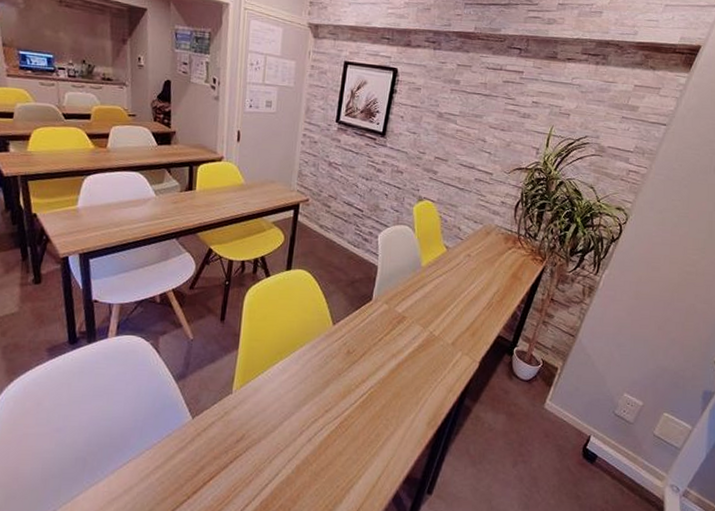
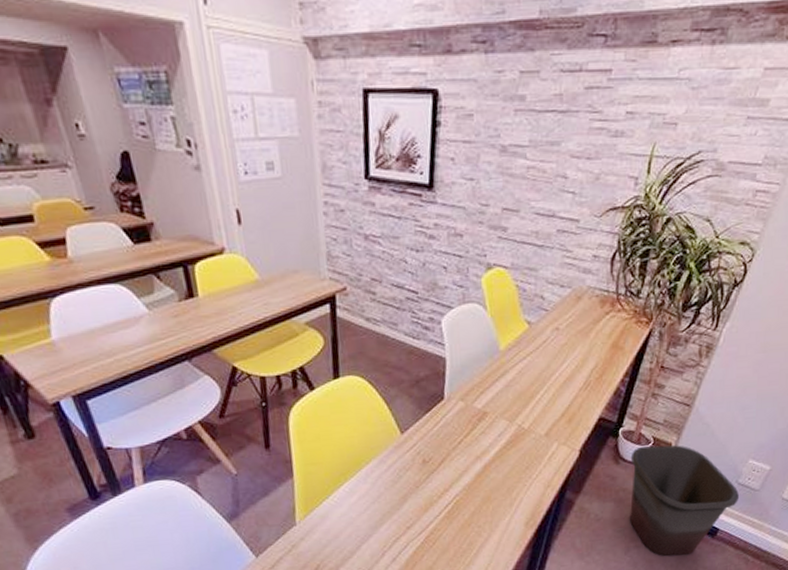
waste bin: none [519,367,616,477] -> present [630,445,740,557]

